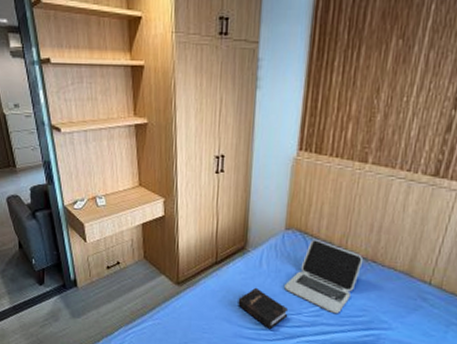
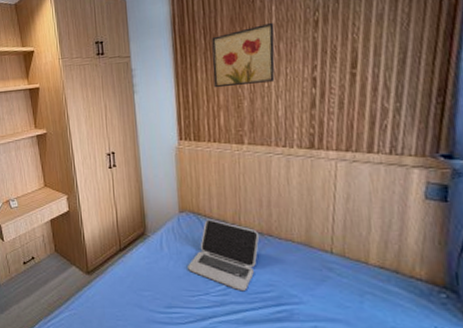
hardback book: present [238,287,289,330] -> none [146,270,197,313]
wall art: none [348,24,429,96] -> present [211,22,275,88]

